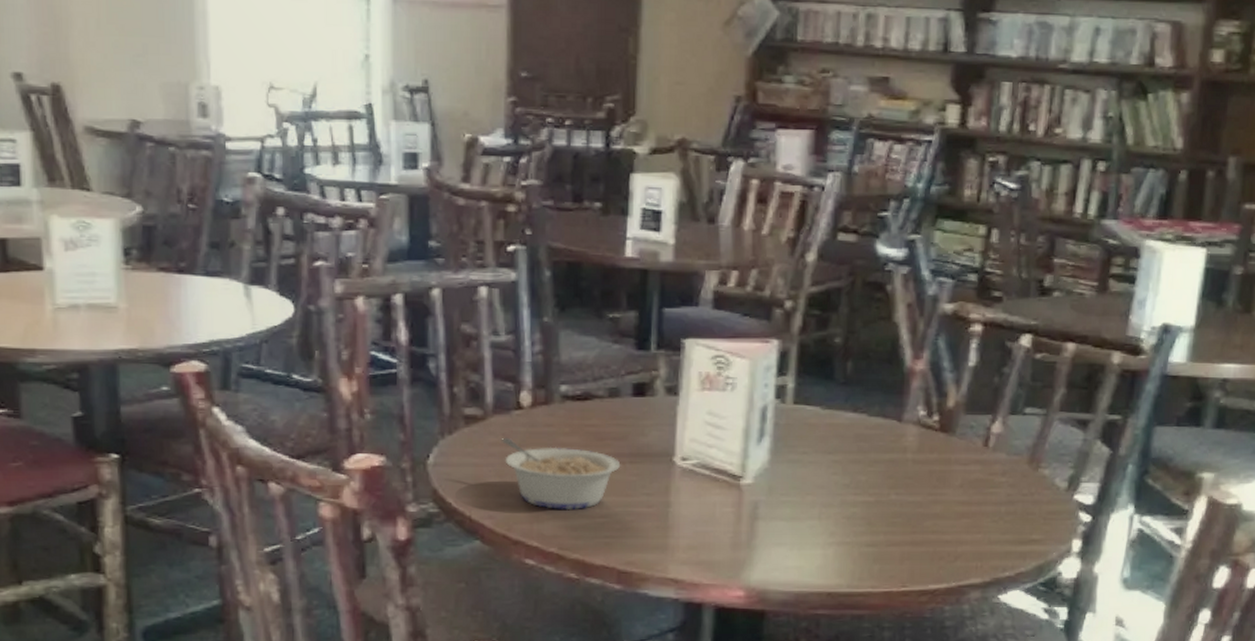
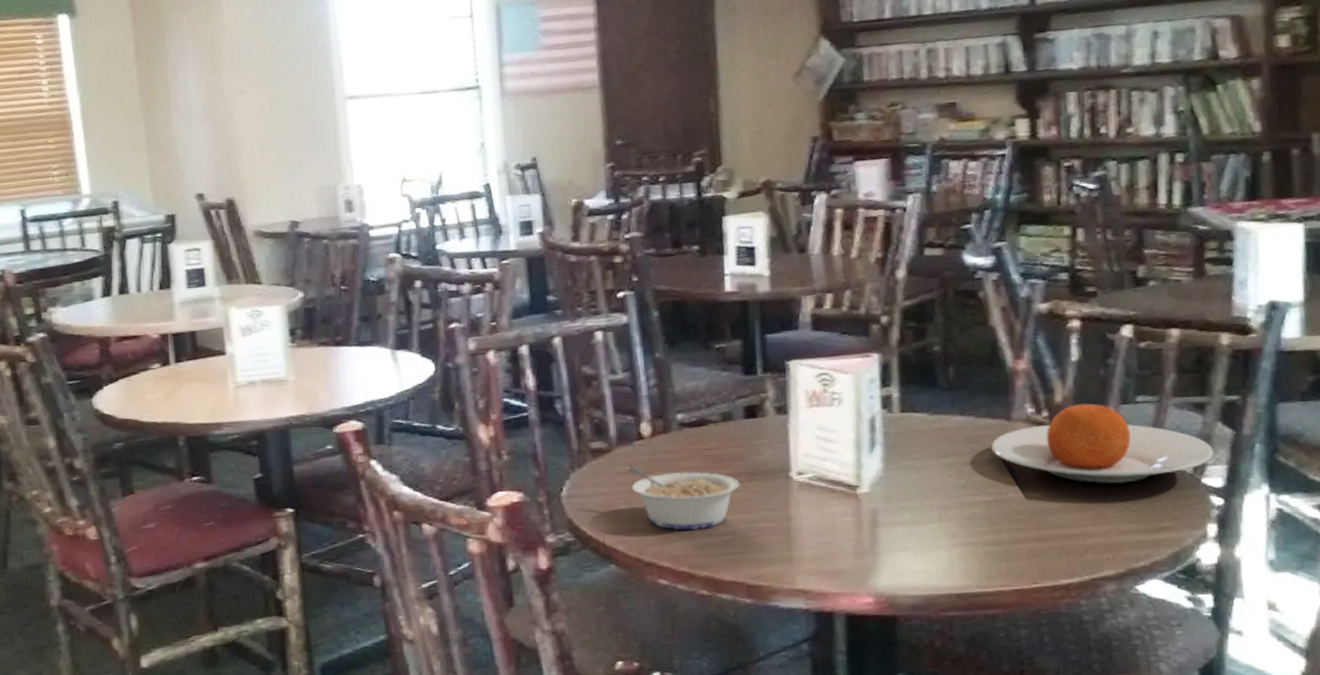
plate: none [879,411,1089,494] -> present [991,403,1214,484]

